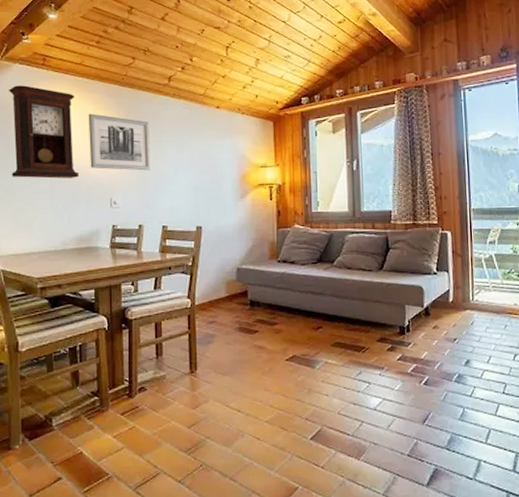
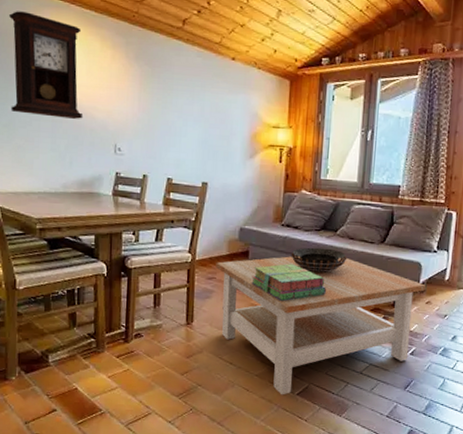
wall art: present [88,113,151,171] -> none [94,51,160,119]
coffee table: none [216,289,430,441] -> present [216,255,425,395]
stack of books: none [253,300,329,340] -> present [251,264,326,302]
decorative bowl: none [290,280,347,306] -> present [291,247,348,272]

